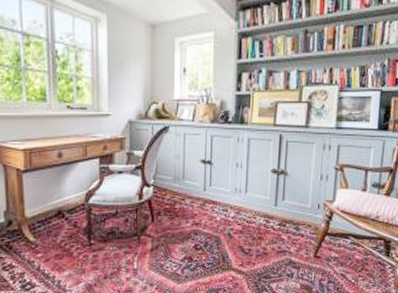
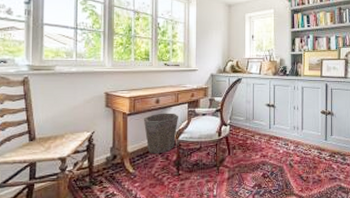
waste bin: none [42,169,88,220] -> present [143,113,178,154]

